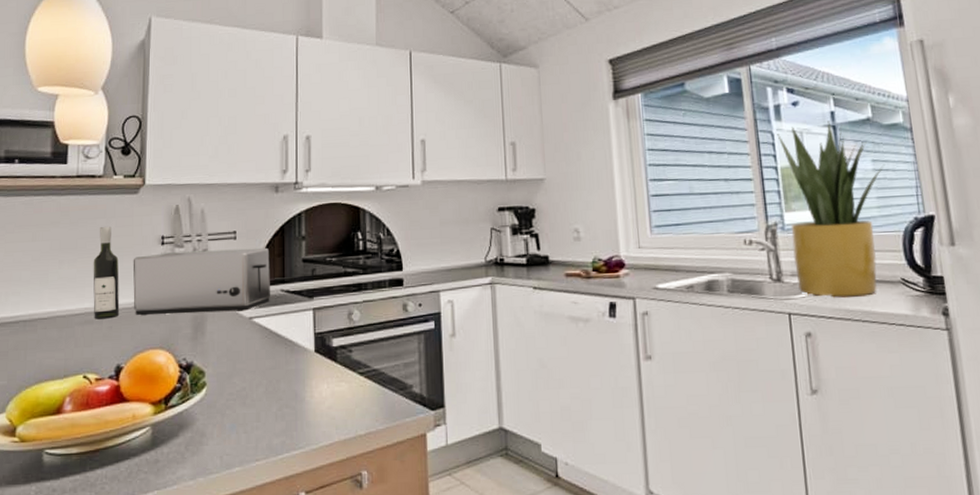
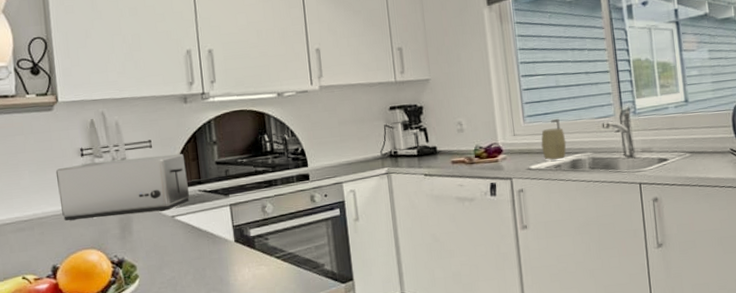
bottle: present [93,226,120,321] -> none [17,142,49,228]
soap dispenser: none [670,230,701,279] -> present [541,118,567,160]
planter: present [777,121,885,298] -> none [629,17,719,168]

